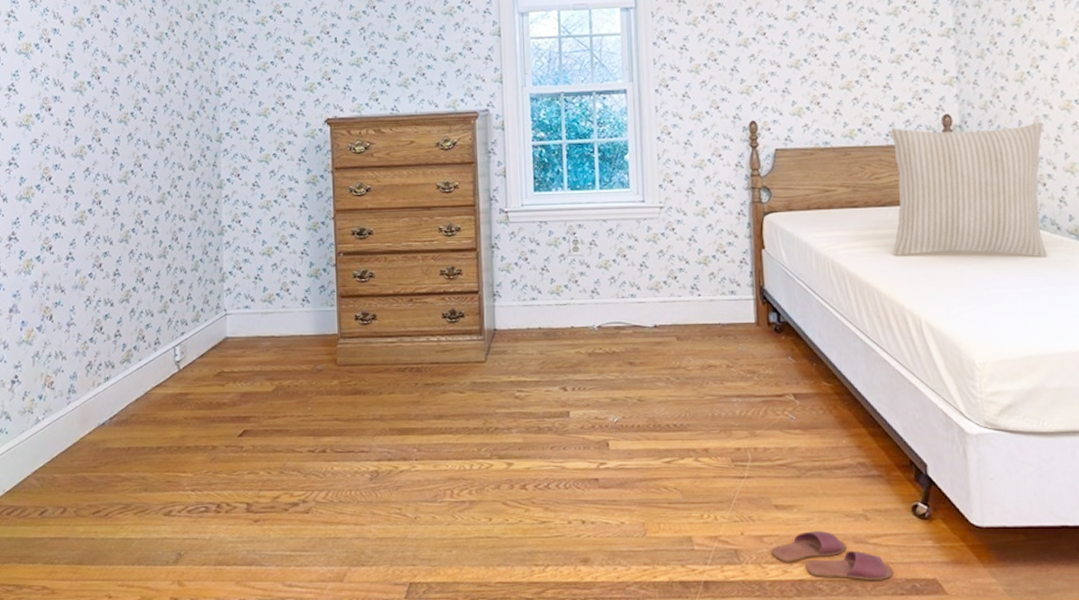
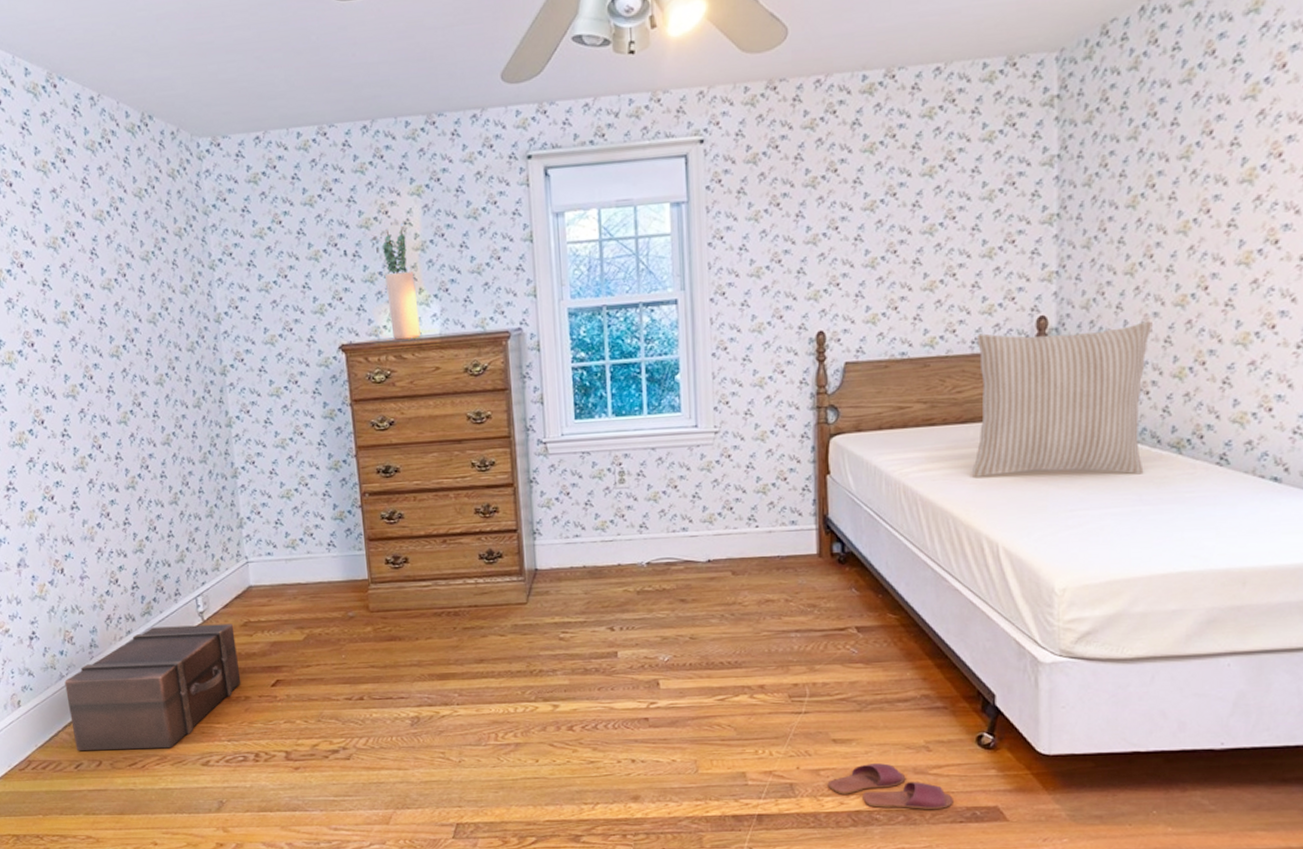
suitcase: none [40,373,210,498] -> present [64,623,241,752]
vase: none [369,19,398,116] -> present [383,226,421,340]

